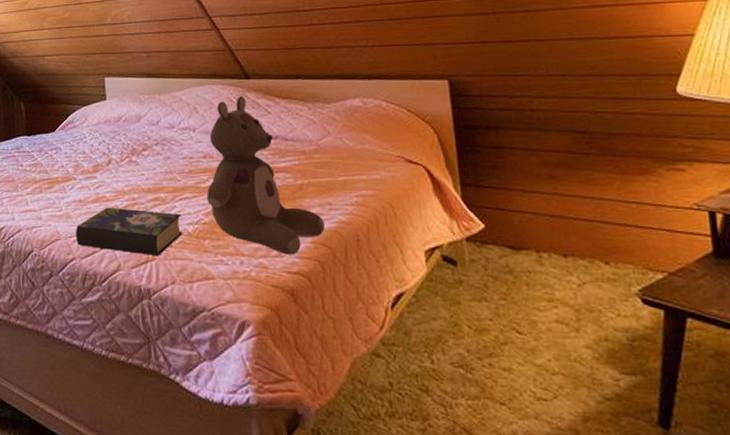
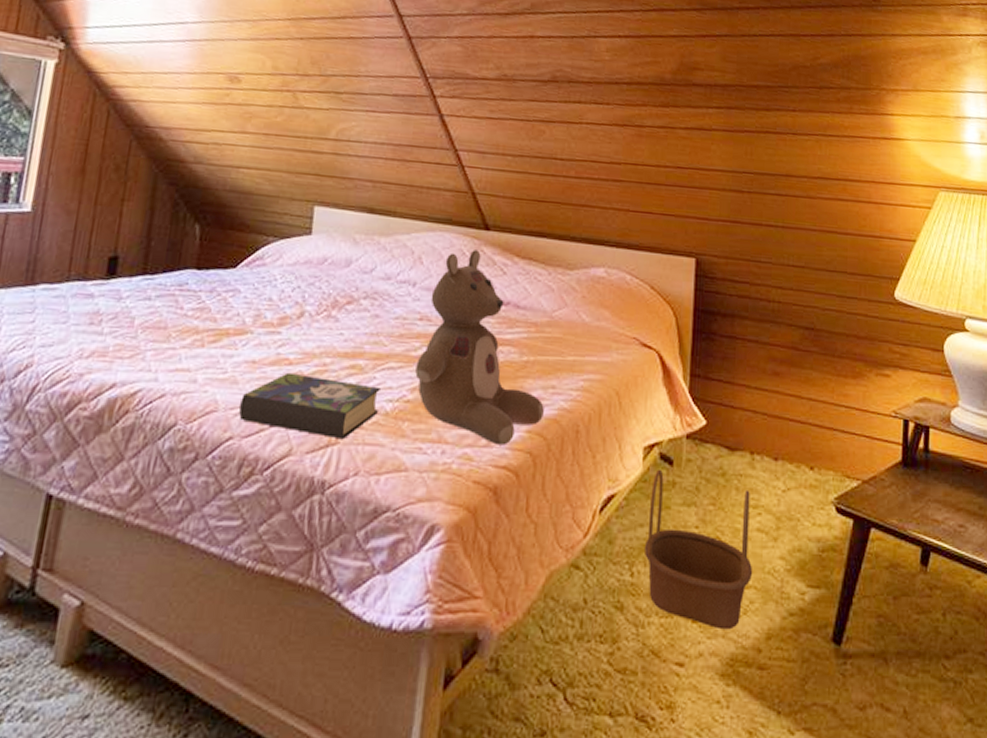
basket: none [438,269,558,412] -> present [644,469,753,630]

